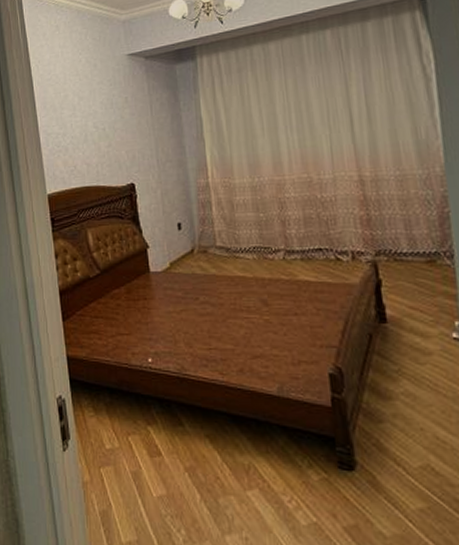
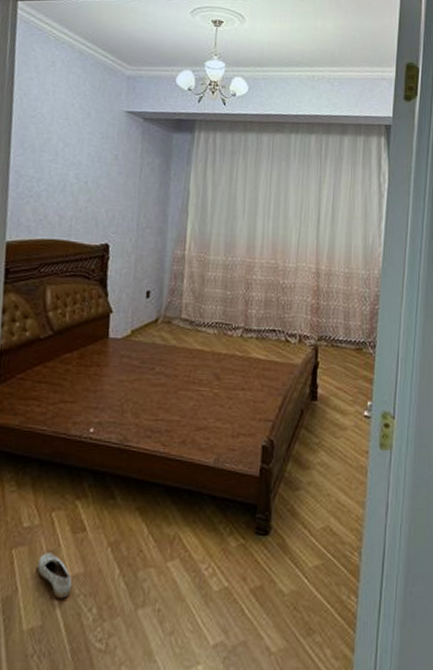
shoe: none [124,473,159,517] -> present [37,553,72,598]

